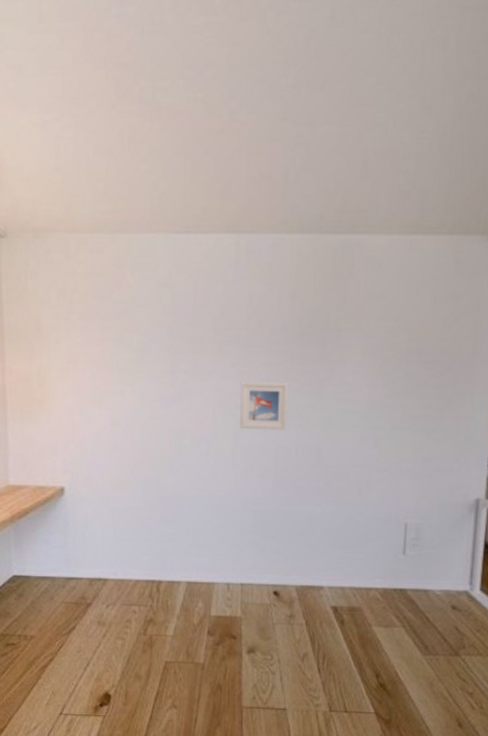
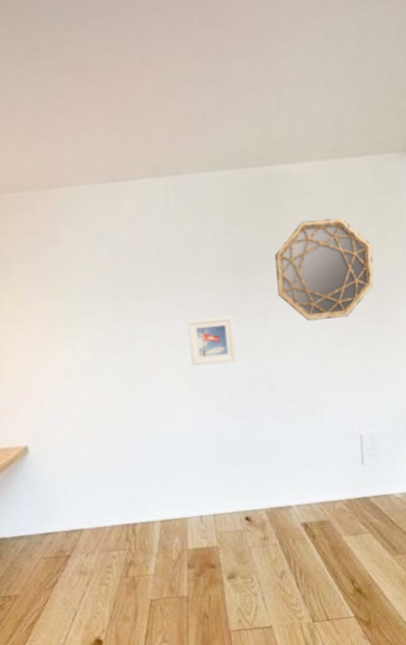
home mirror: none [338,295,443,398] -> present [274,217,374,321]

